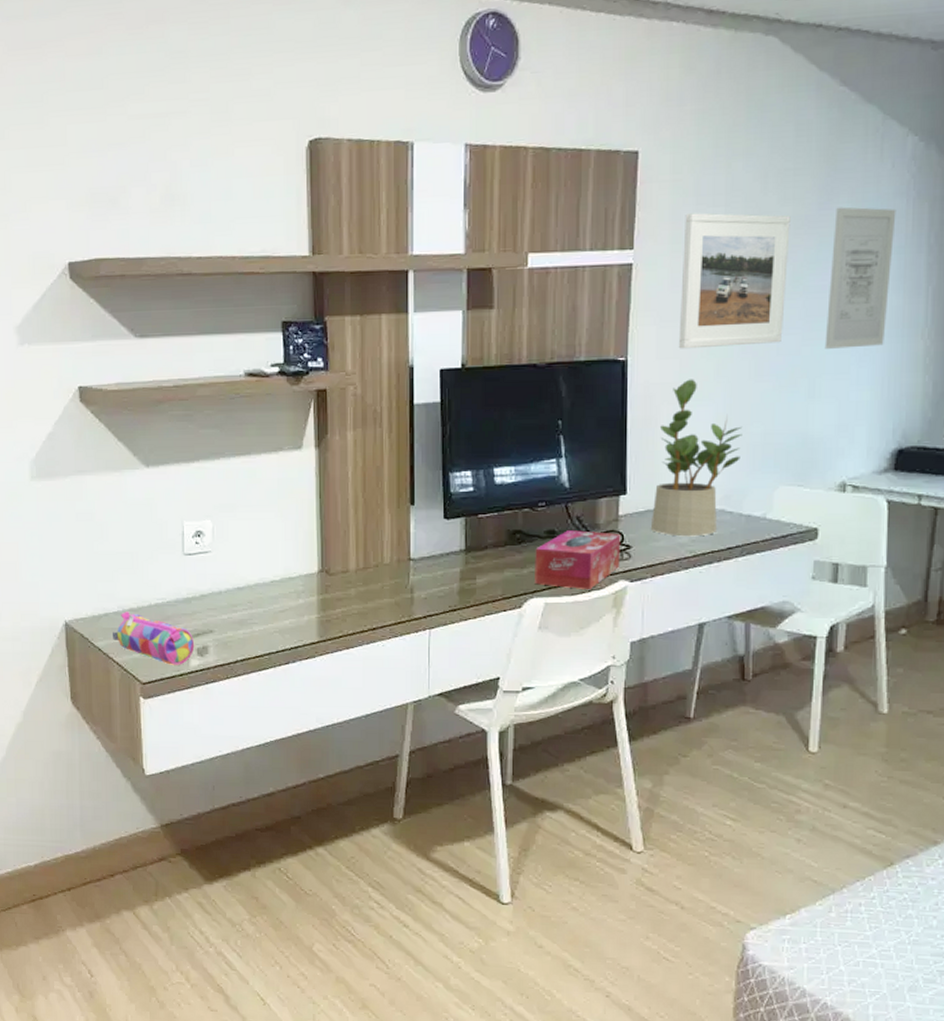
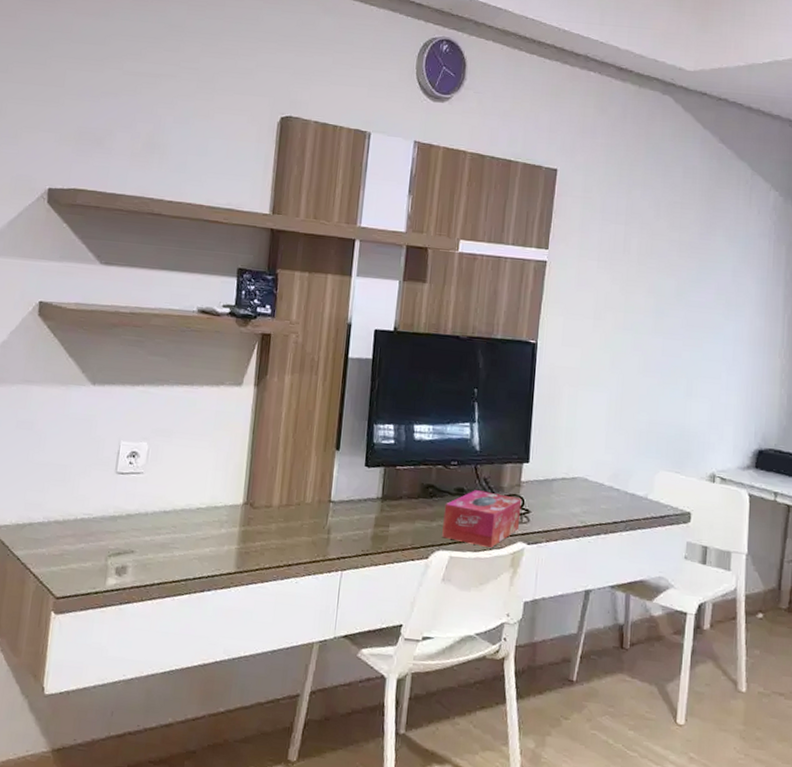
pencil case: present [113,611,195,665] -> none [33,523,115,583]
potted plant: present [651,379,743,537] -> none [549,366,631,509]
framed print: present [678,213,791,349] -> none [581,226,677,345]
wall art: present [824,207,896,349] -> none [701,239,761,359]

